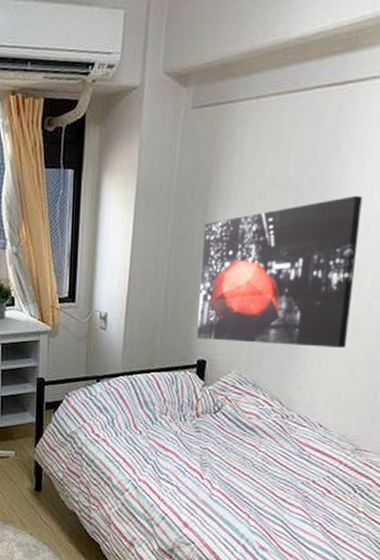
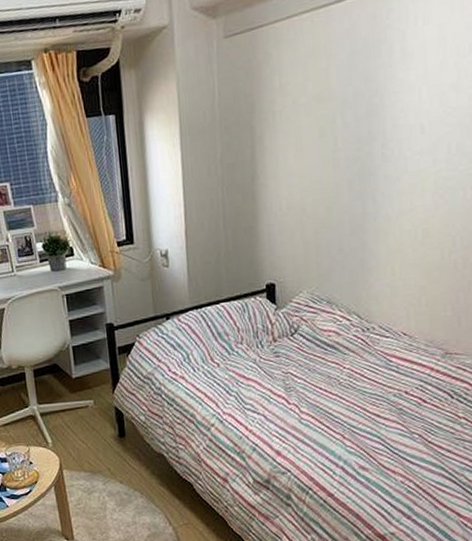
wall art: present [197,195,363,348] -> none [253,97,419,263]

